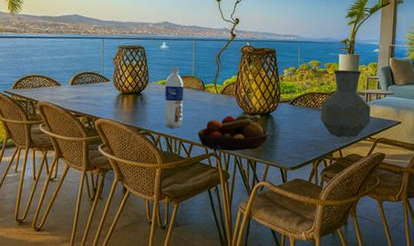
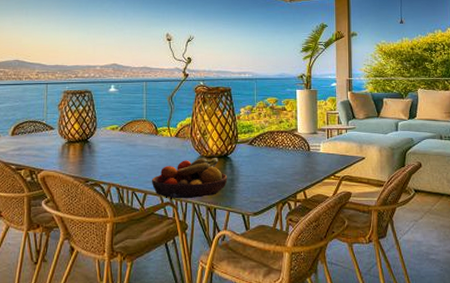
water bottle: present [164,66,184,128] -> none [114,110,136,177]
vase: present [320,69,371,137] -> none [281,106,333,176]

